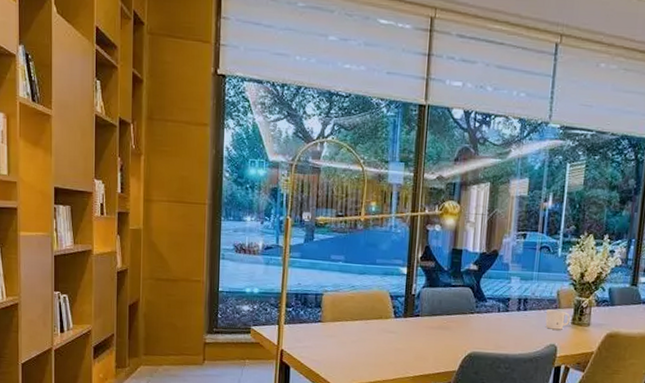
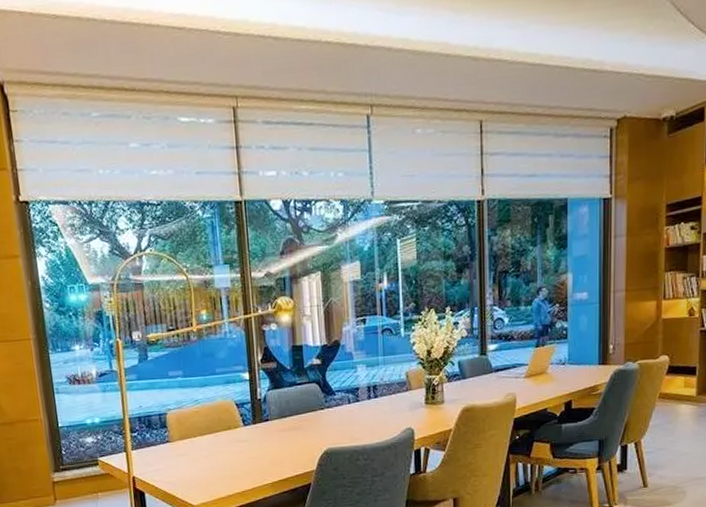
mug: present [545,309,570,330] -> none [398,391,423,413]

